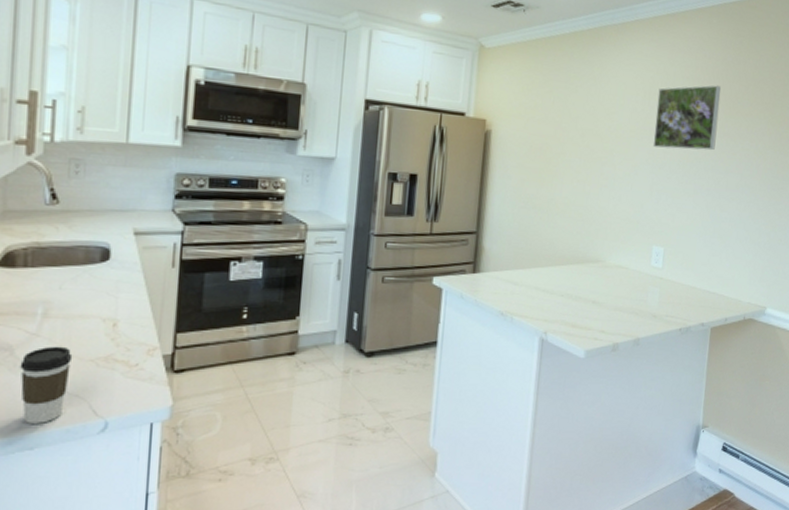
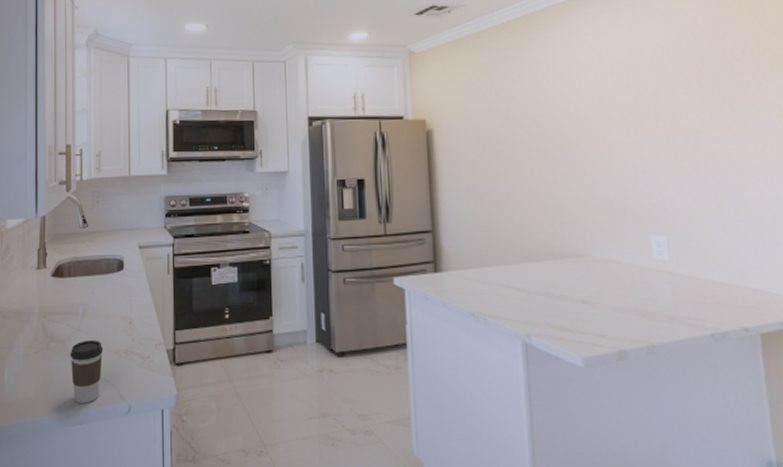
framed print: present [652,85,721,151] -> none [622,45,715,124]

